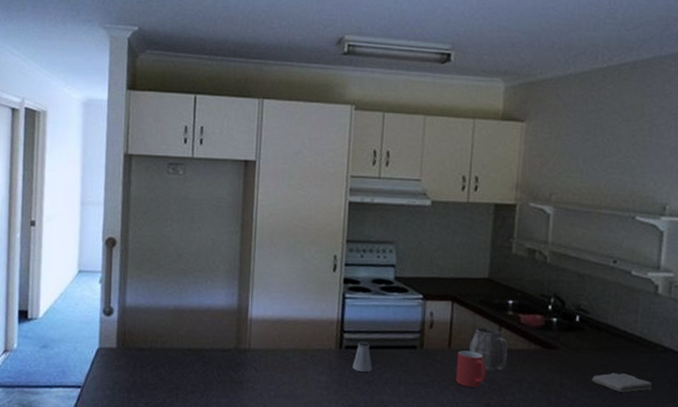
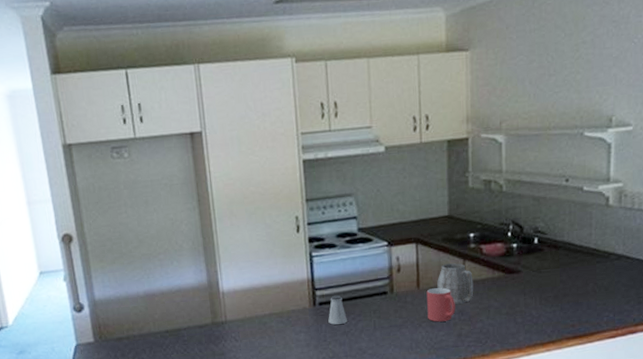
washcloth: present [592,373,653,393] -> none [553,285,609,303]

